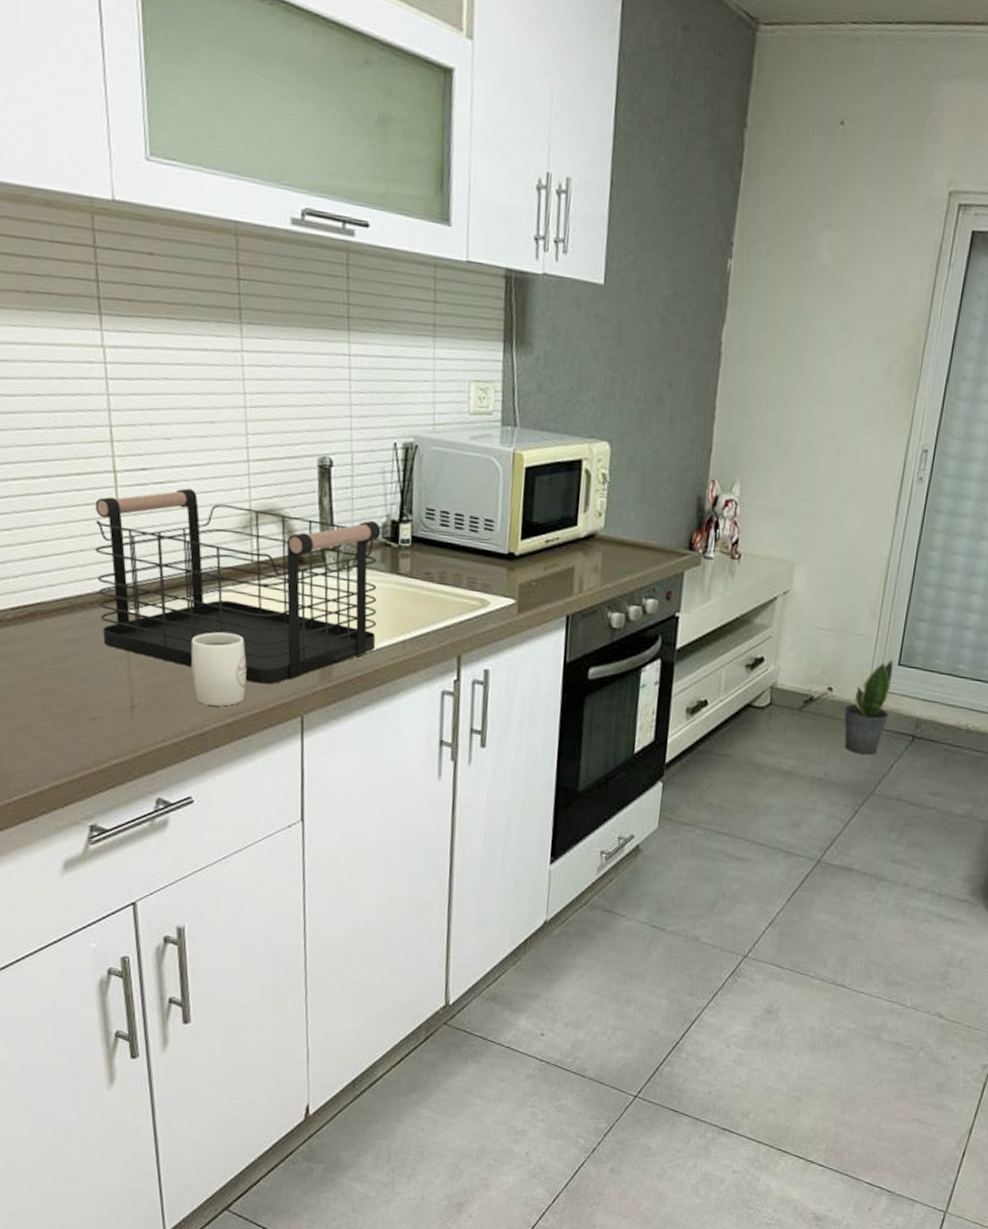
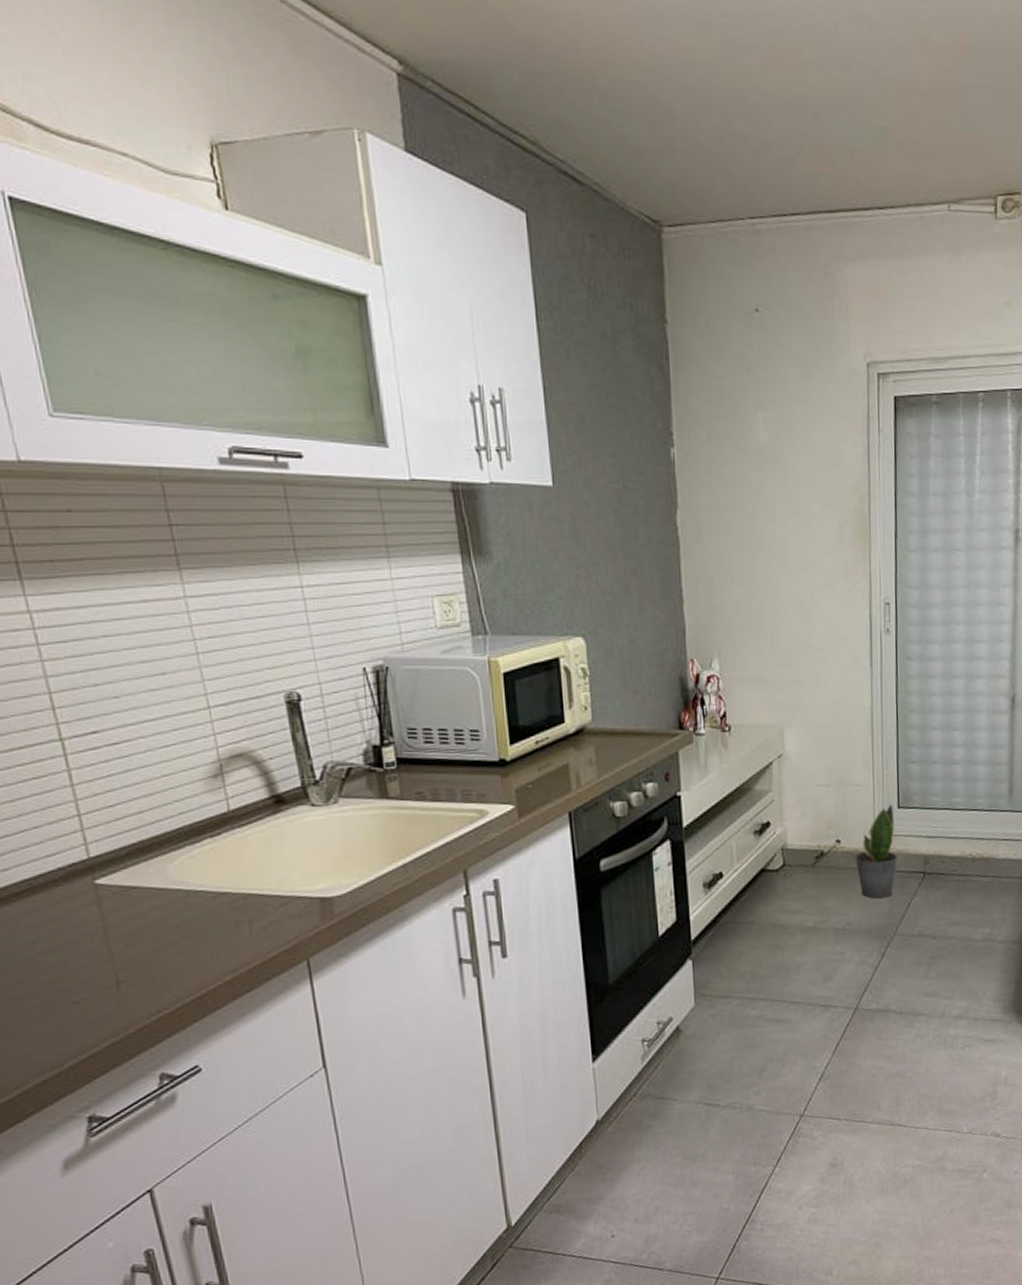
dish rack: present [95,488,381,684] -> none [43,745,376,934]
mug: present [190,632,247,707] -> none [173,886,243,966]

